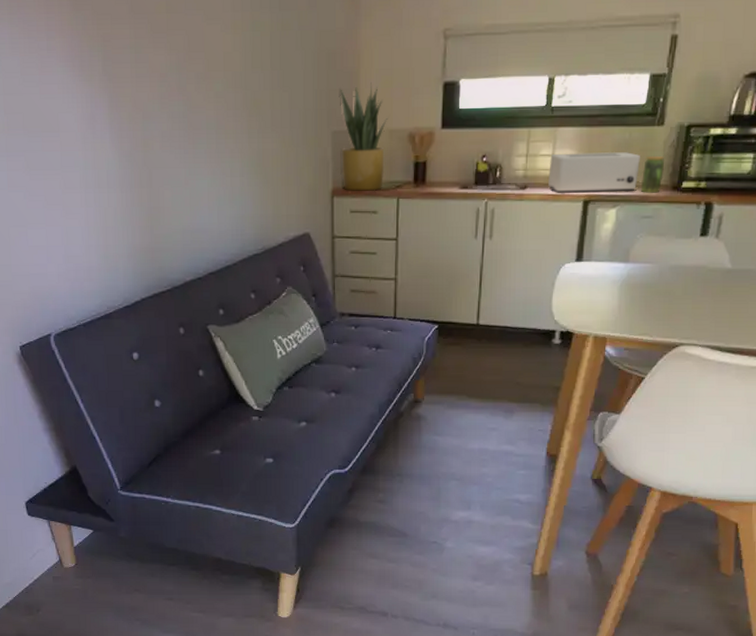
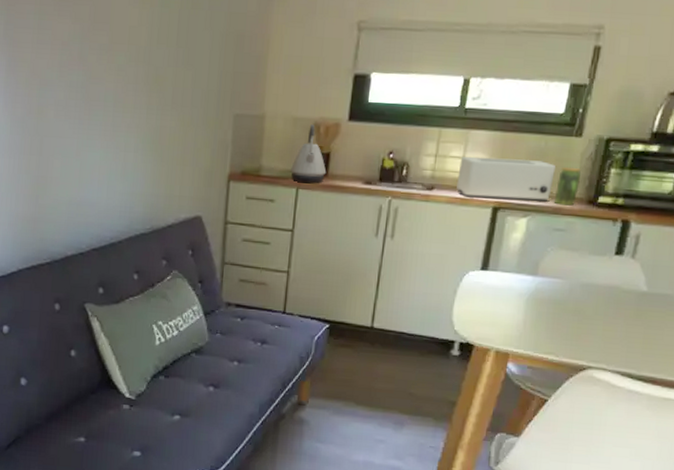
planter: present [340,82,388,192] -> none [240,68,294,179]
kettle: none [390,135,424,193] -> present [291,124,327,184]

